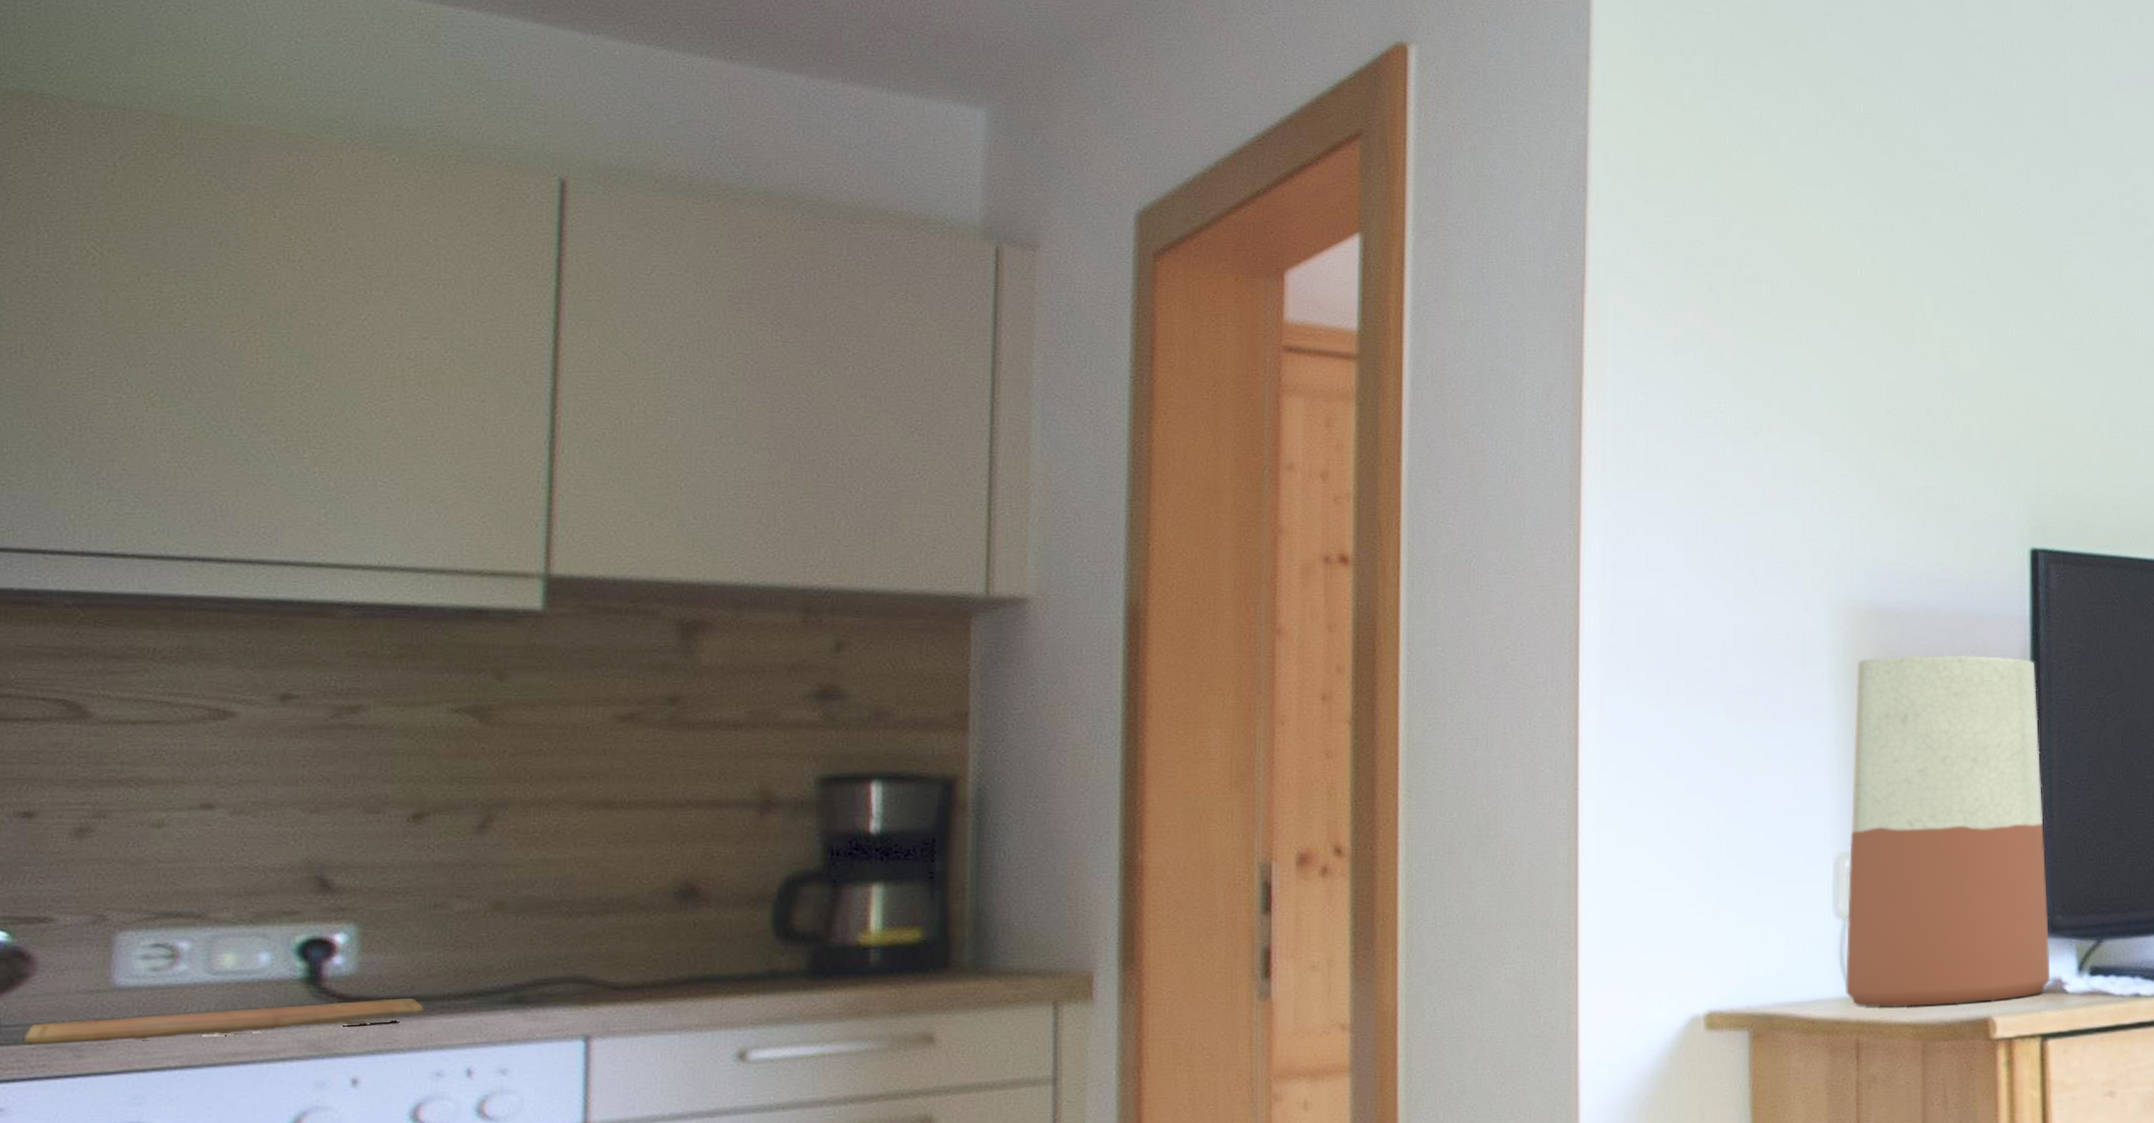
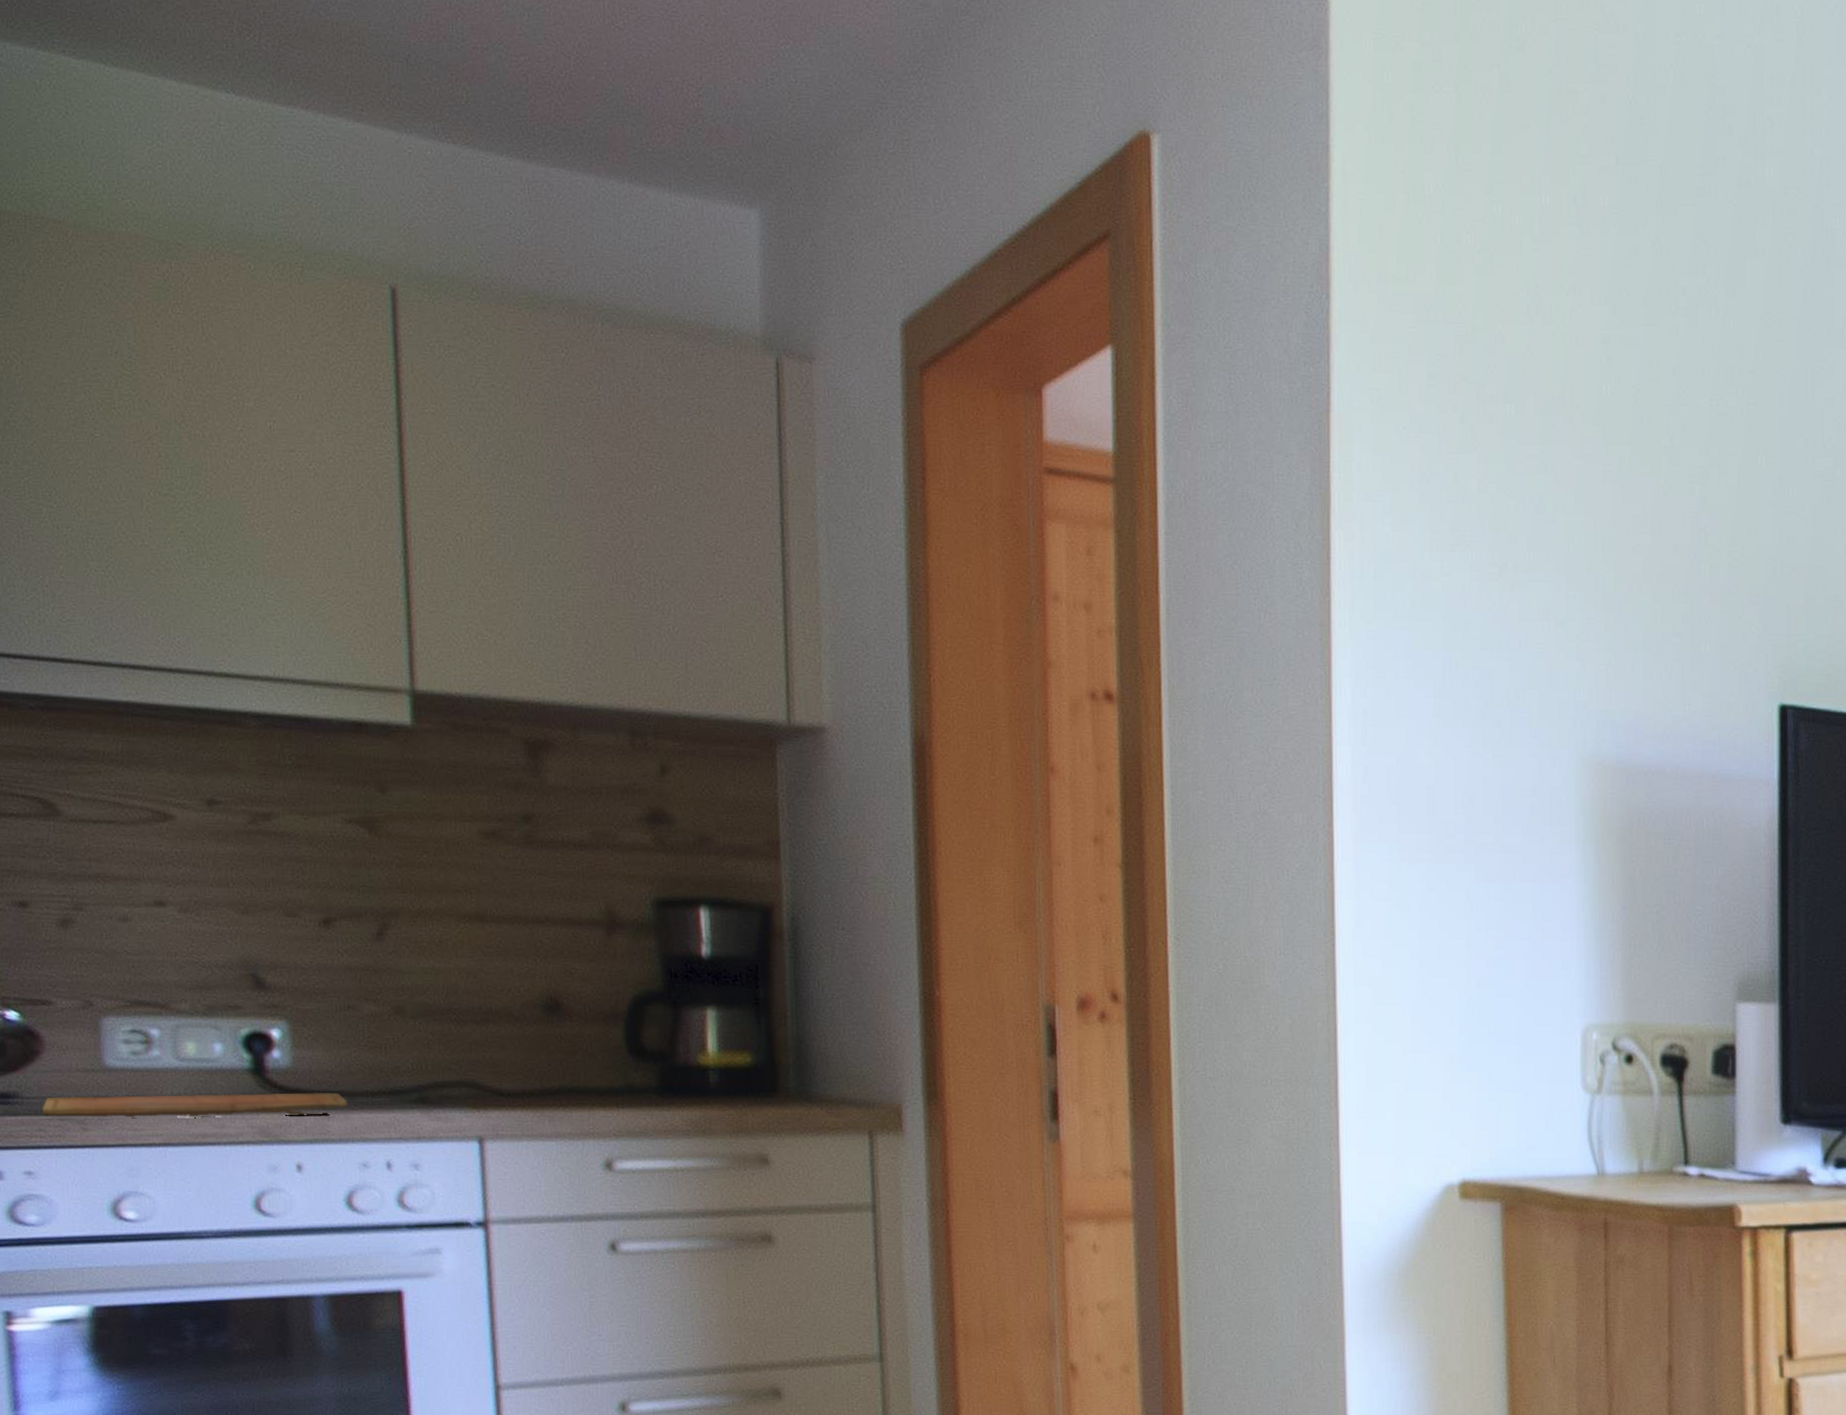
vase: present [1845,655,2051,1007] -> none [1594,817,1796,1189]

